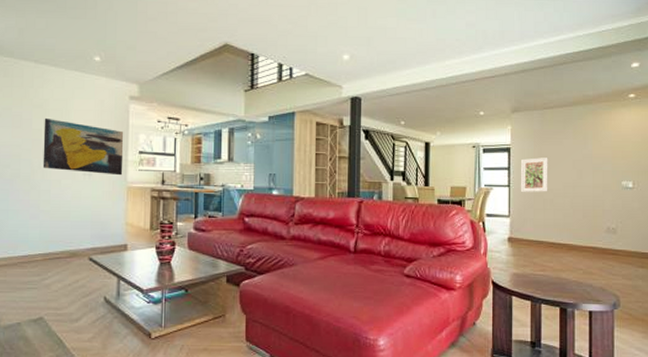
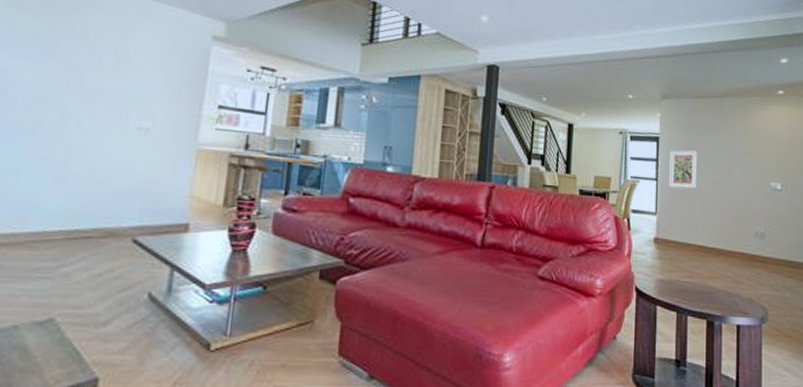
wall art: present [42,117,124,176] -> none [80,51,201,134]

